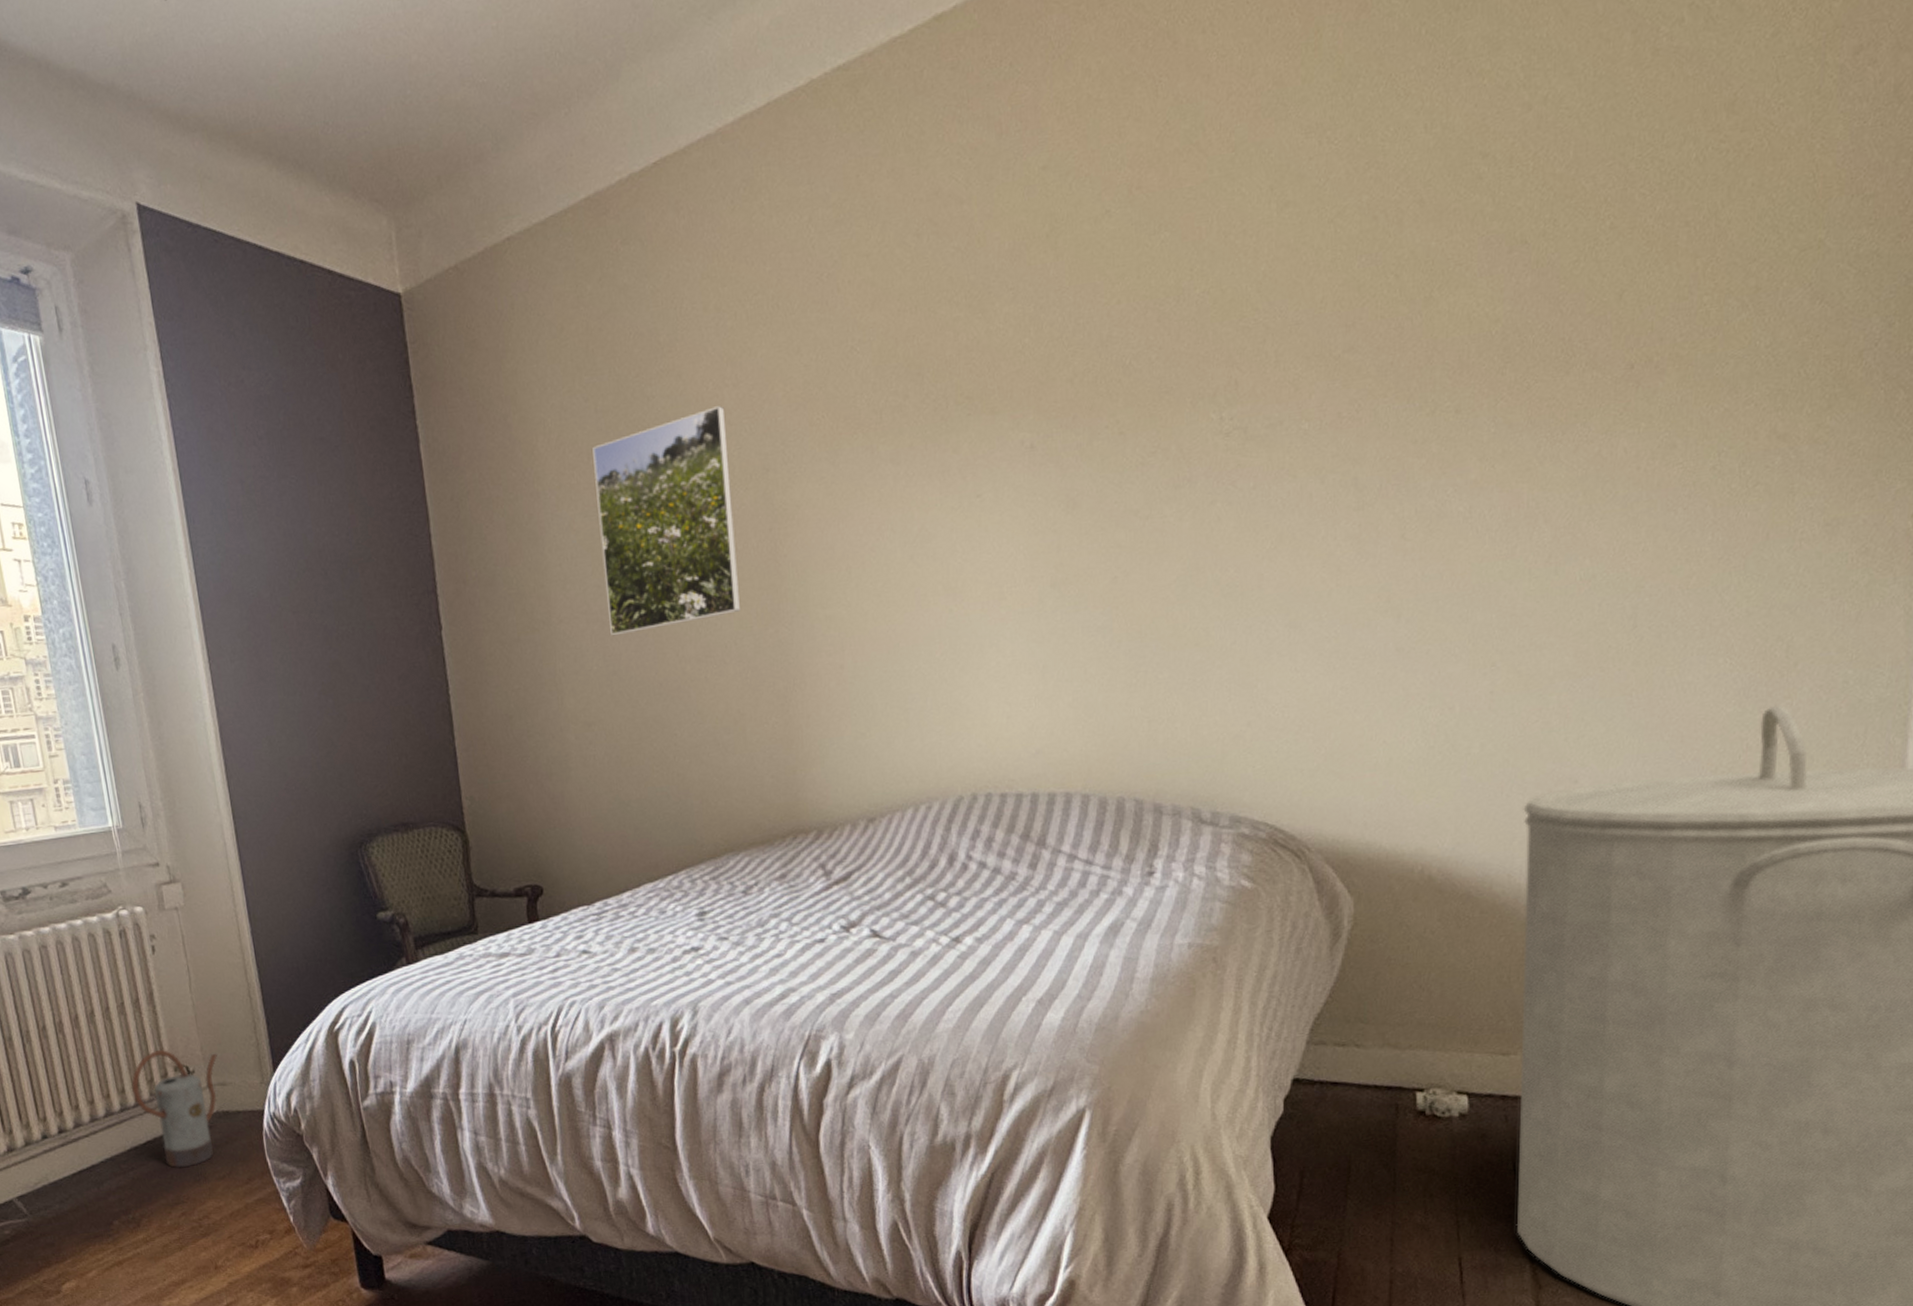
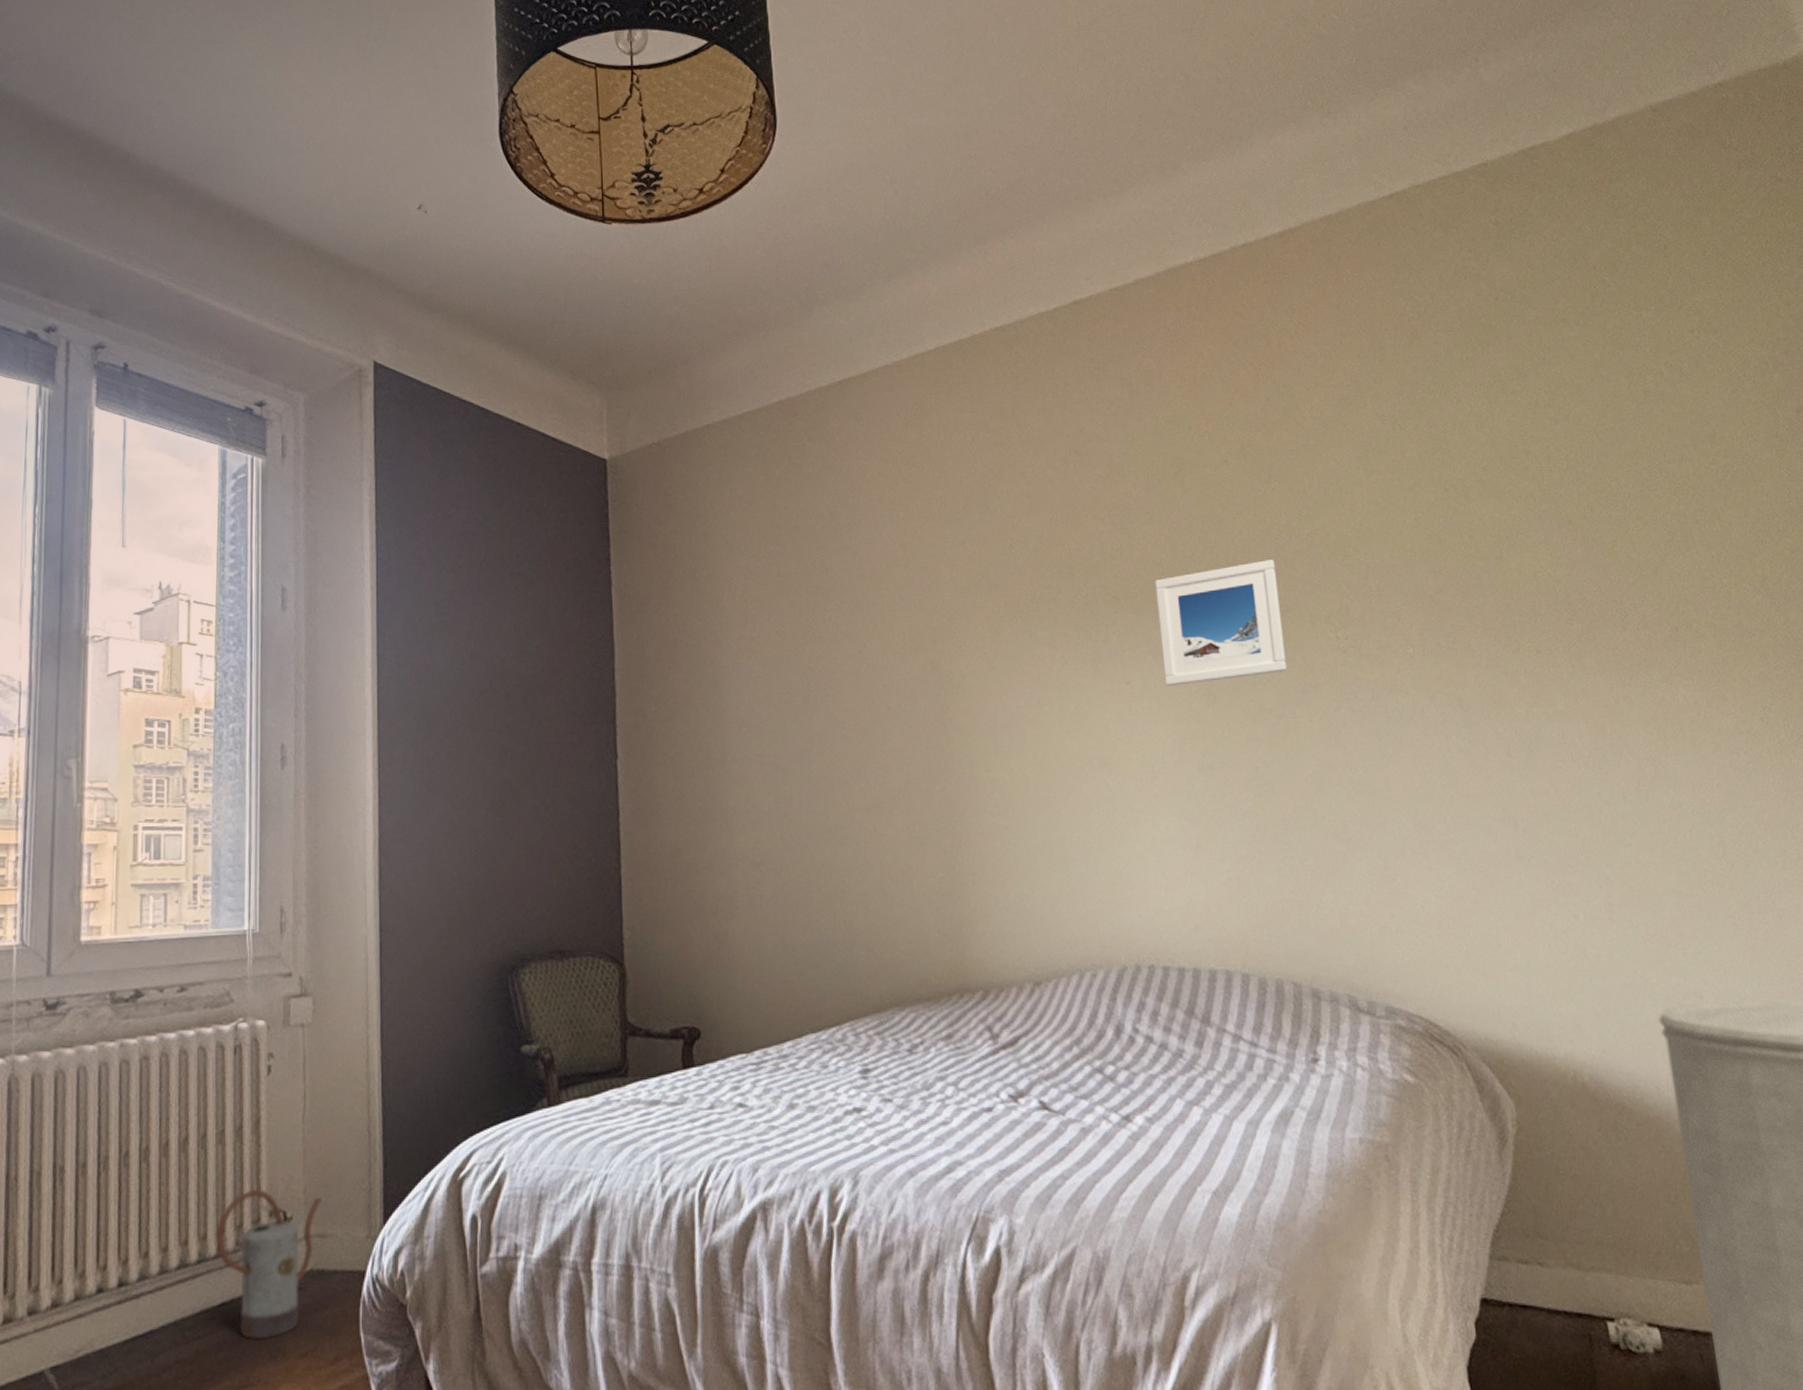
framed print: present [592,406,740,636] -> none [774,582,909,780]
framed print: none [1015,331,1160,496] -> present [1155,560,1288,687]

